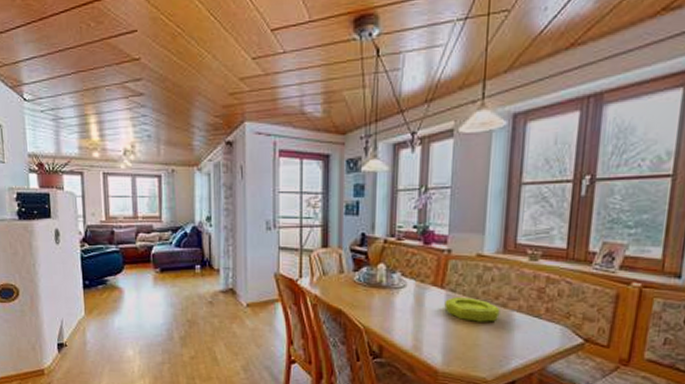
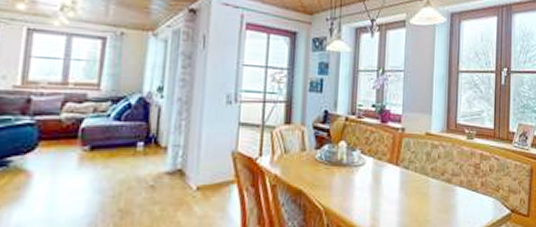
bowl: present [444,297,500,322] -> none [399,174,446,198]

